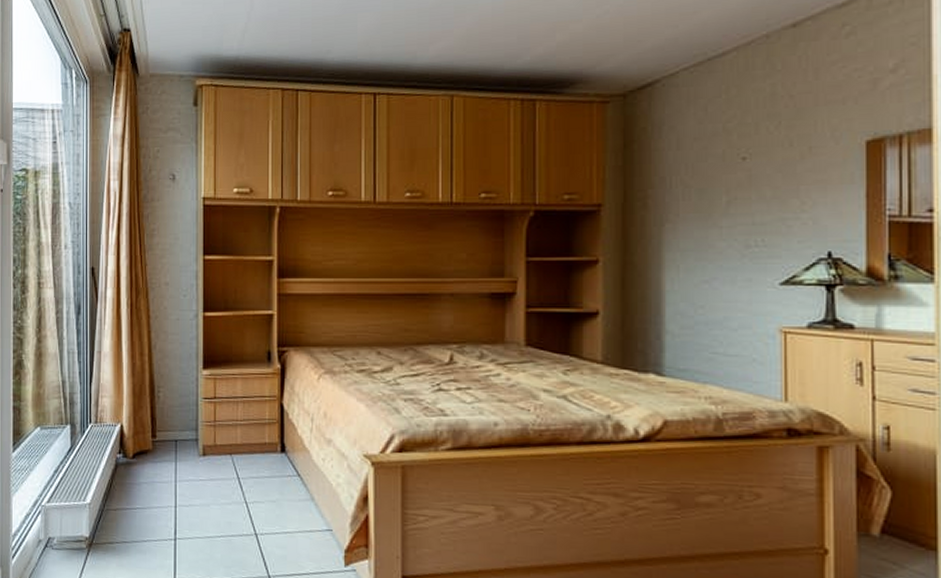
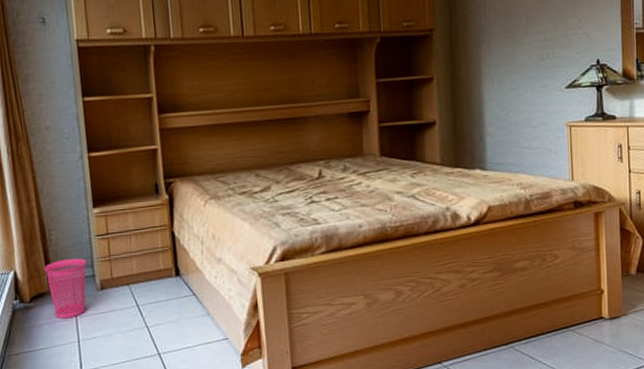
waste basket: none [149,418,192,481] -> present [43,258,87,319]

